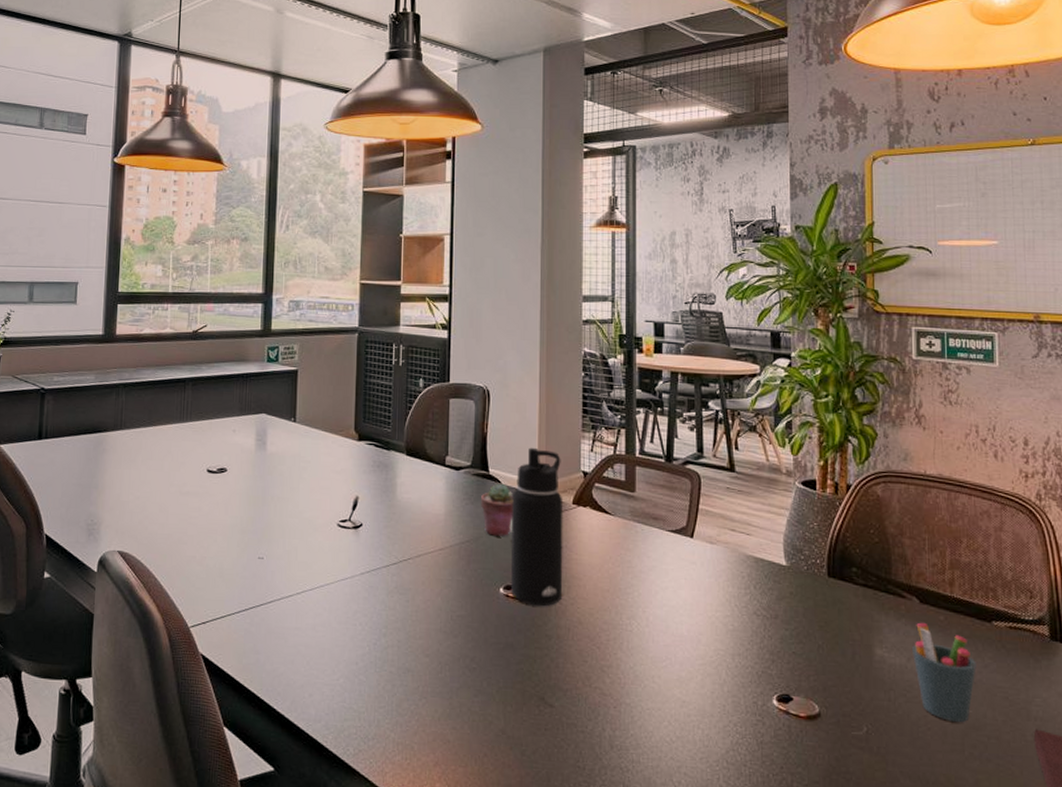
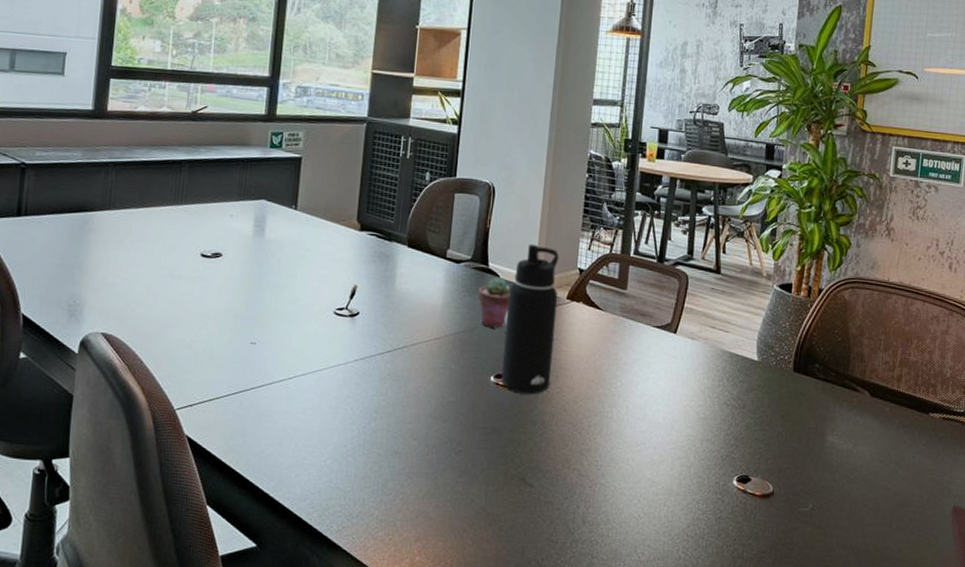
pen holder: present [912,622,977,723] -> none [859,413,912,500]

